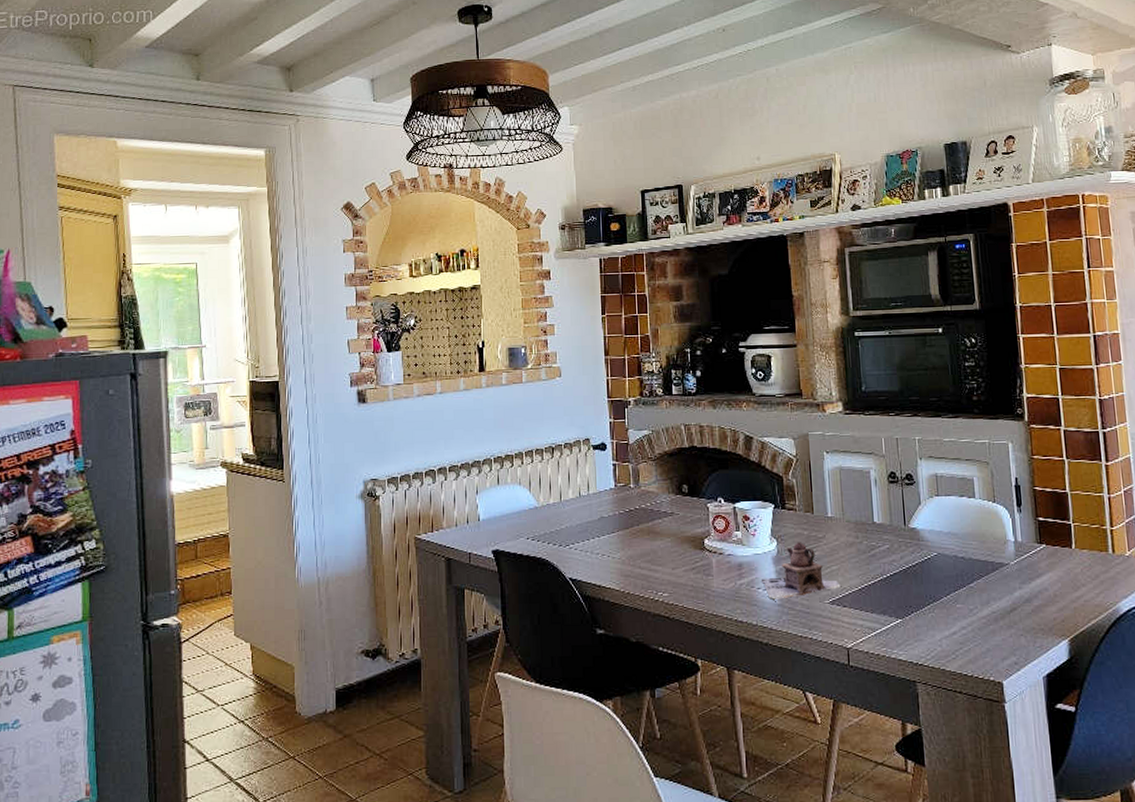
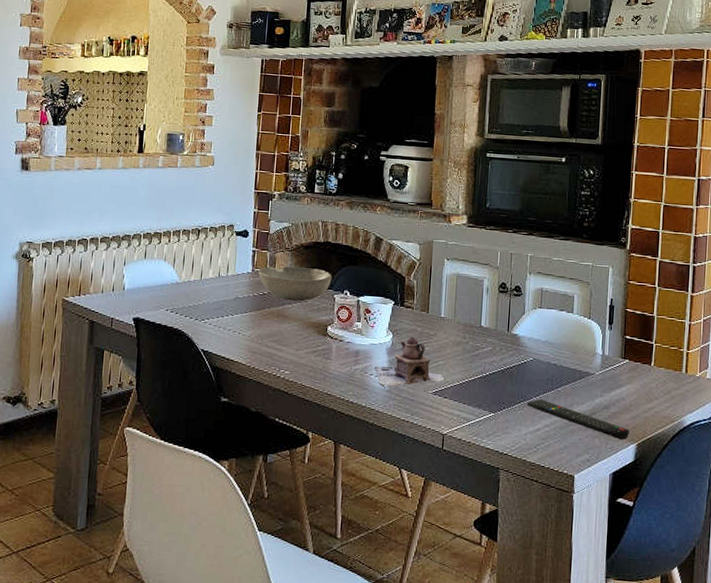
bowl: none [622,476,703,515] -> present [259,266,332,302]
remote control: none [937,598,1060,637] -> present [526,399,630,440]

